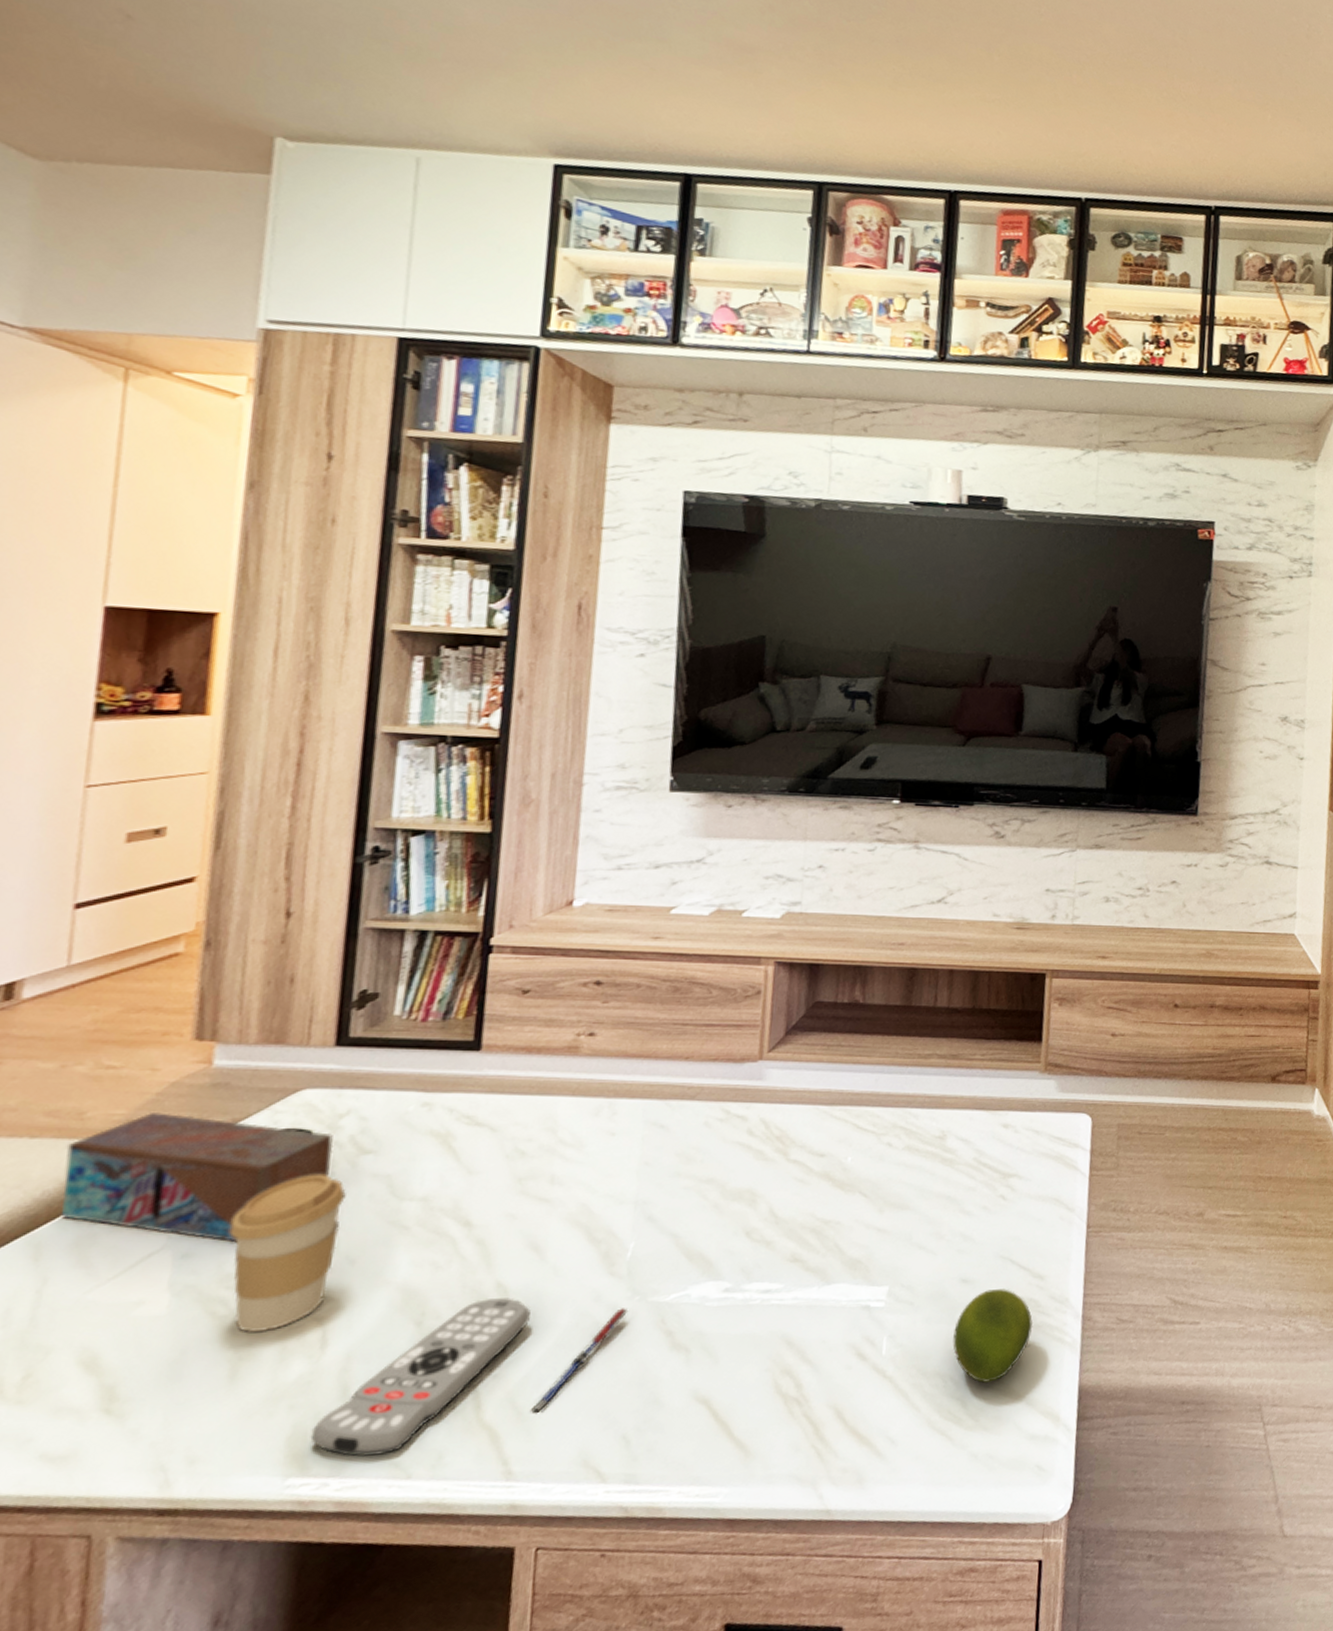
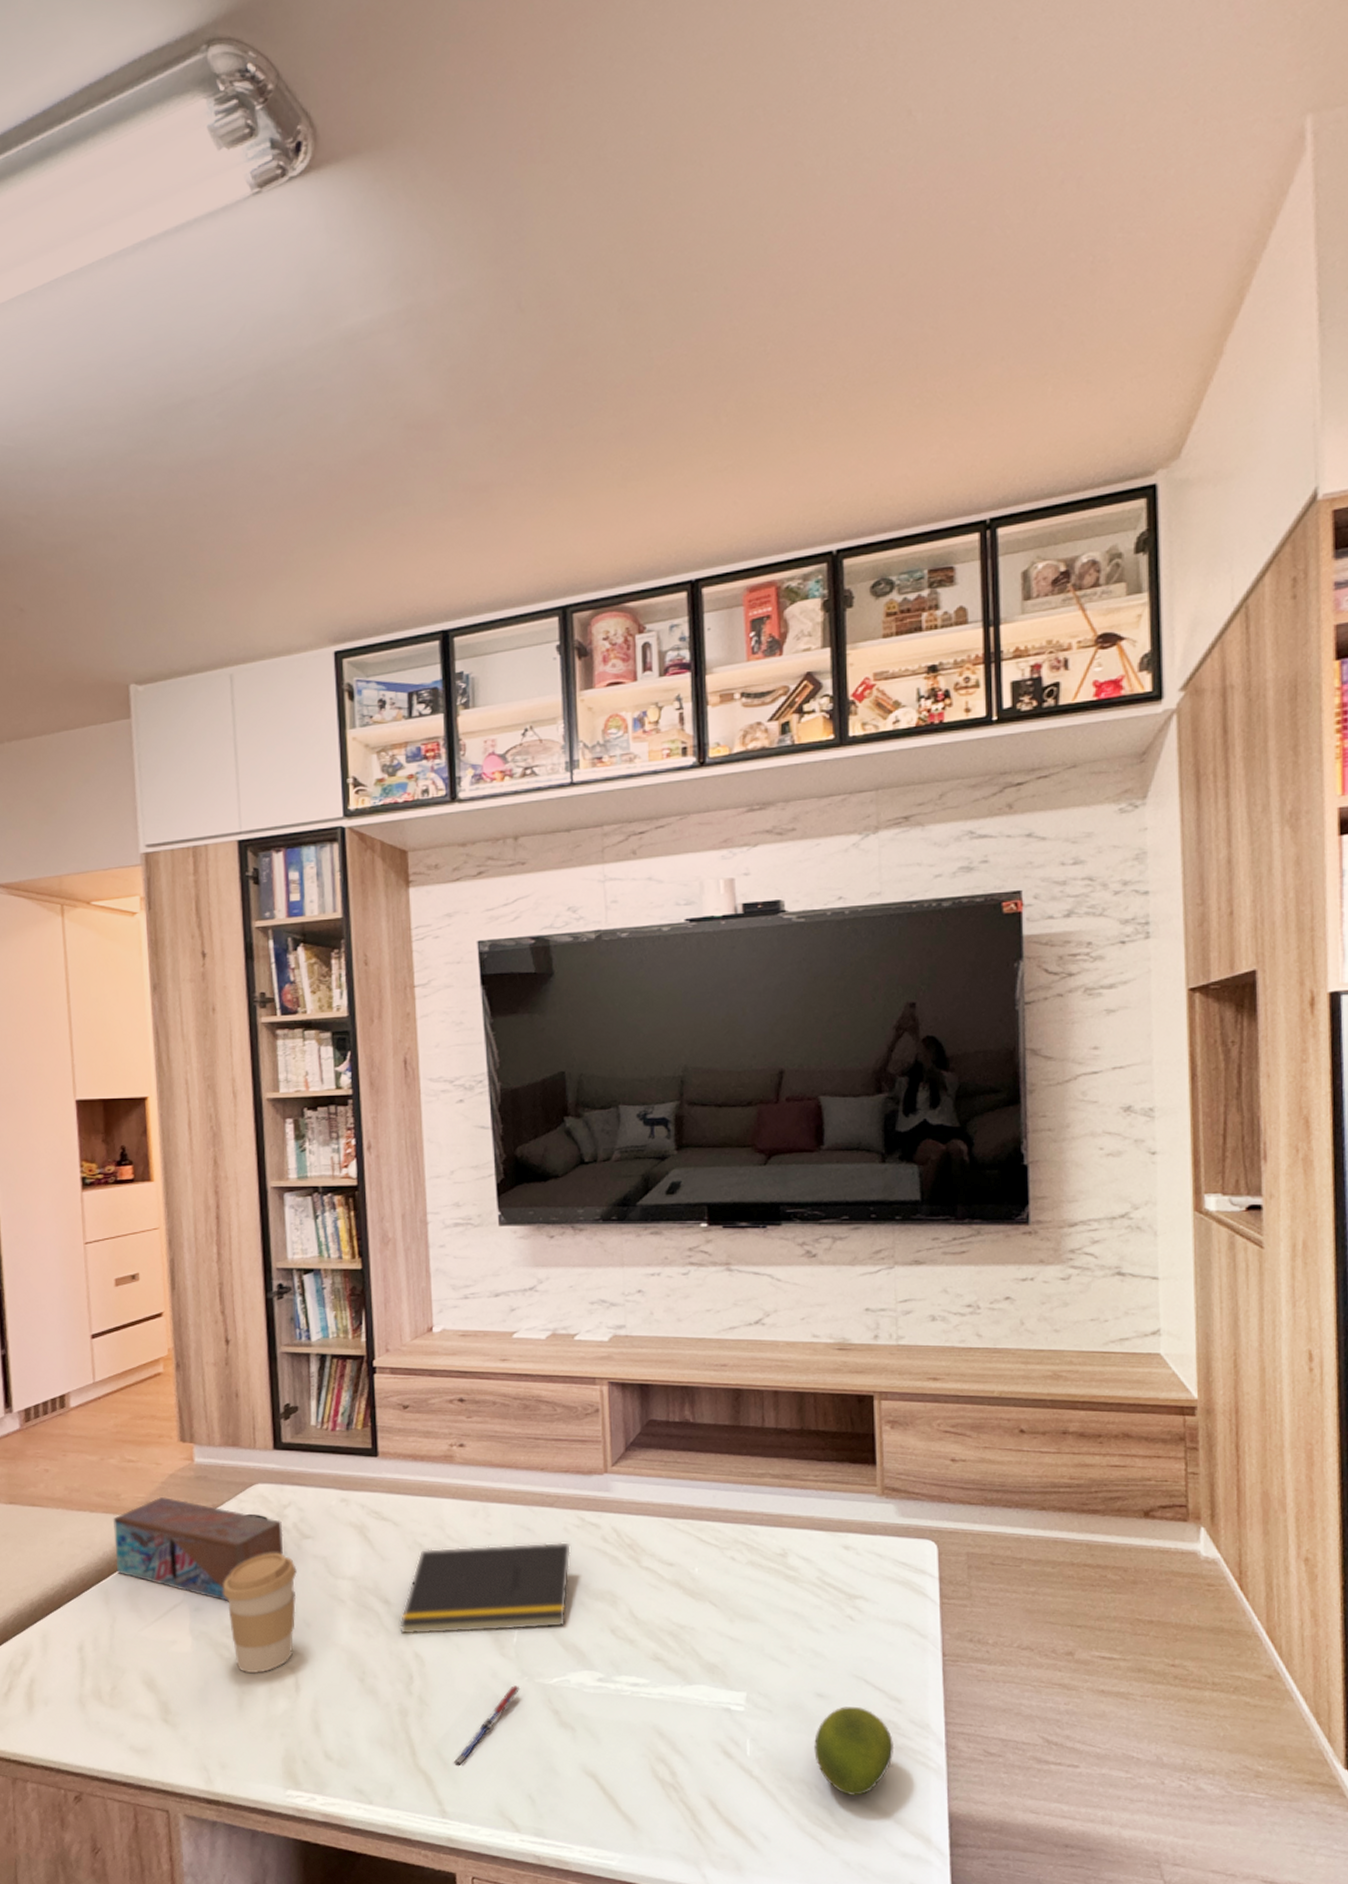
remote control: present [310,1298,531,1458] -> none [298,1666,443,1782]
notepad: none [480,1137,710,1262] -> present [399,1541,571,1635]

